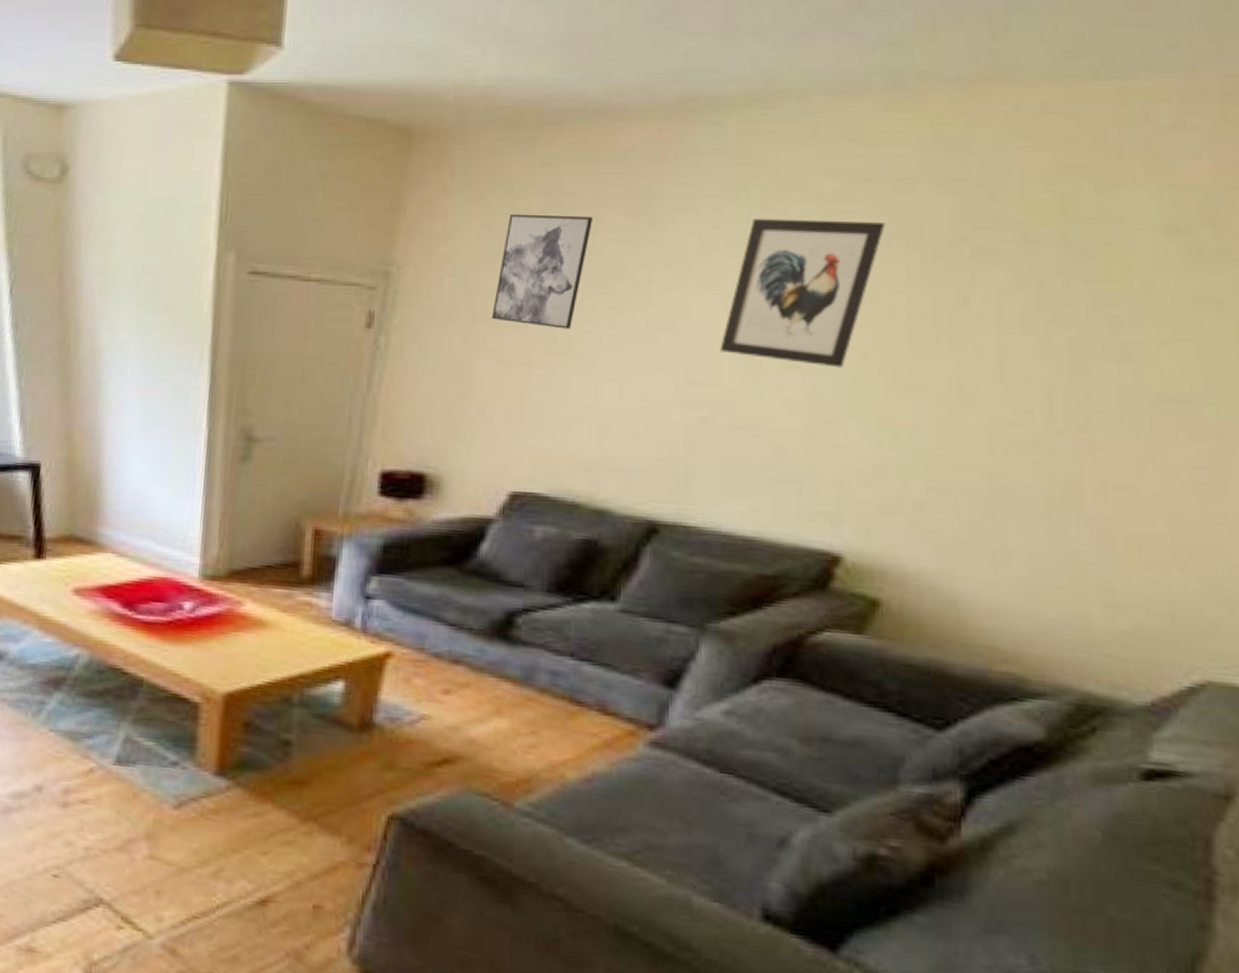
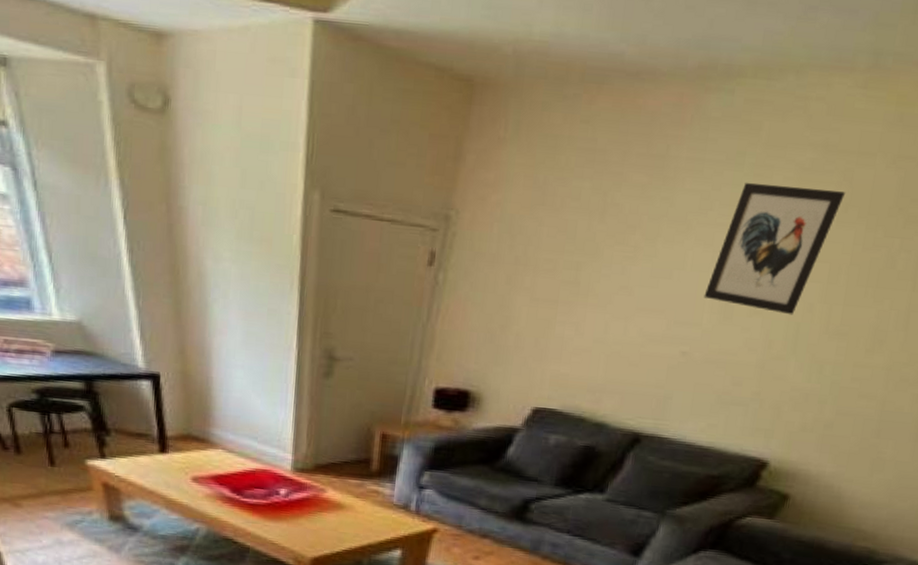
wall art: present [491,213,593,329] -> none [529,167,618,274]

